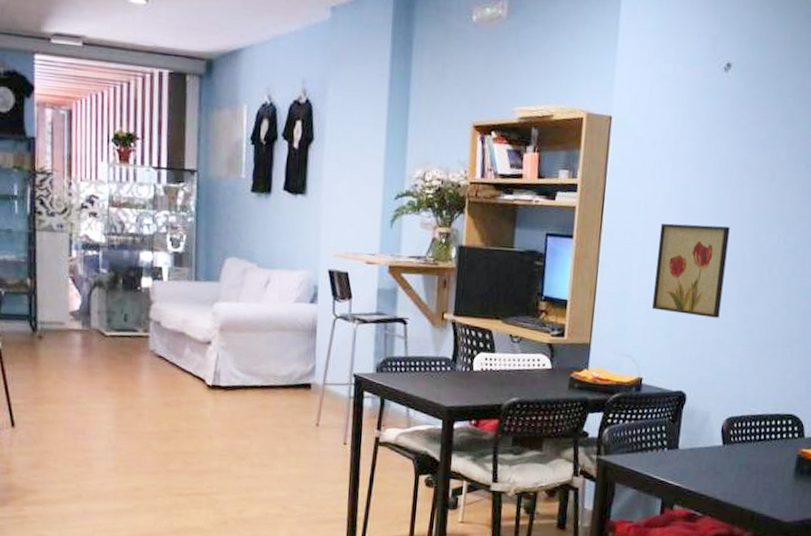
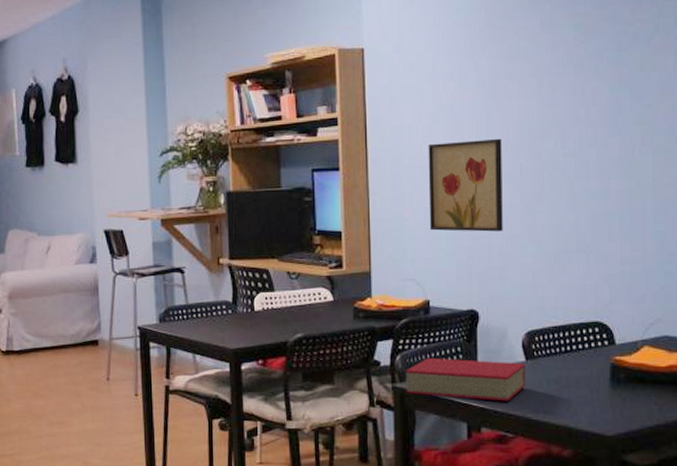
book: none [609,434,722,482] -> present [405,358,525,402]

